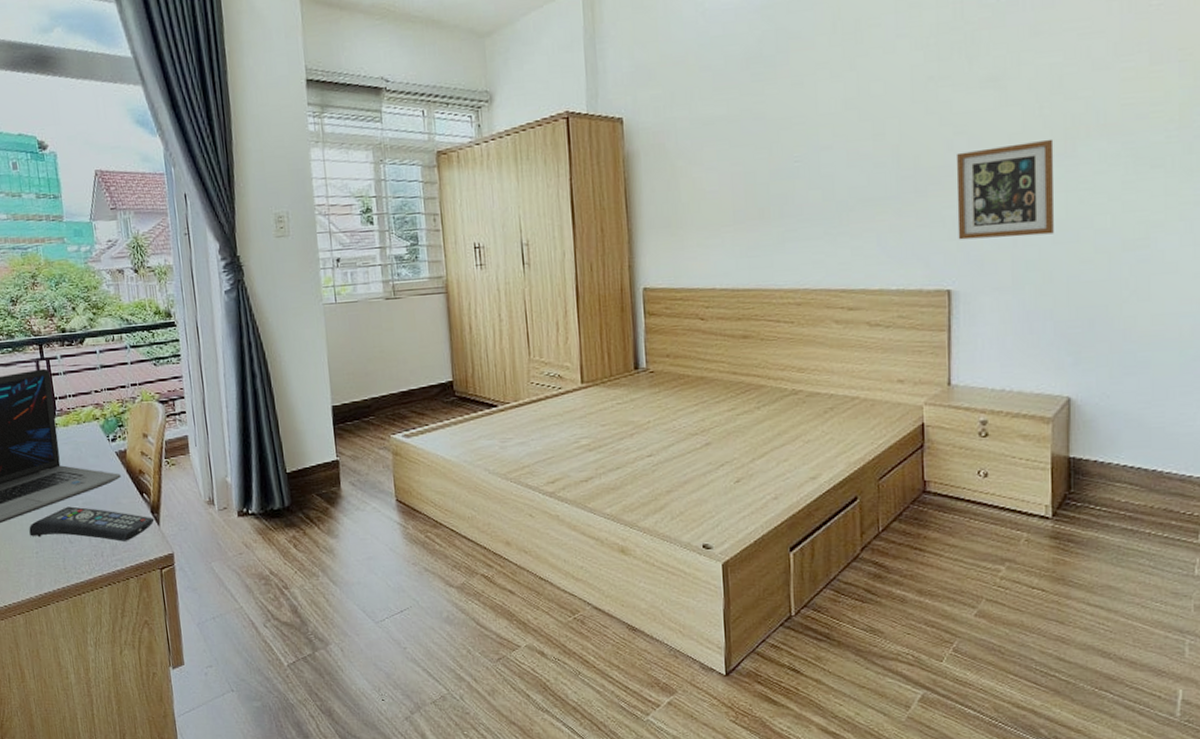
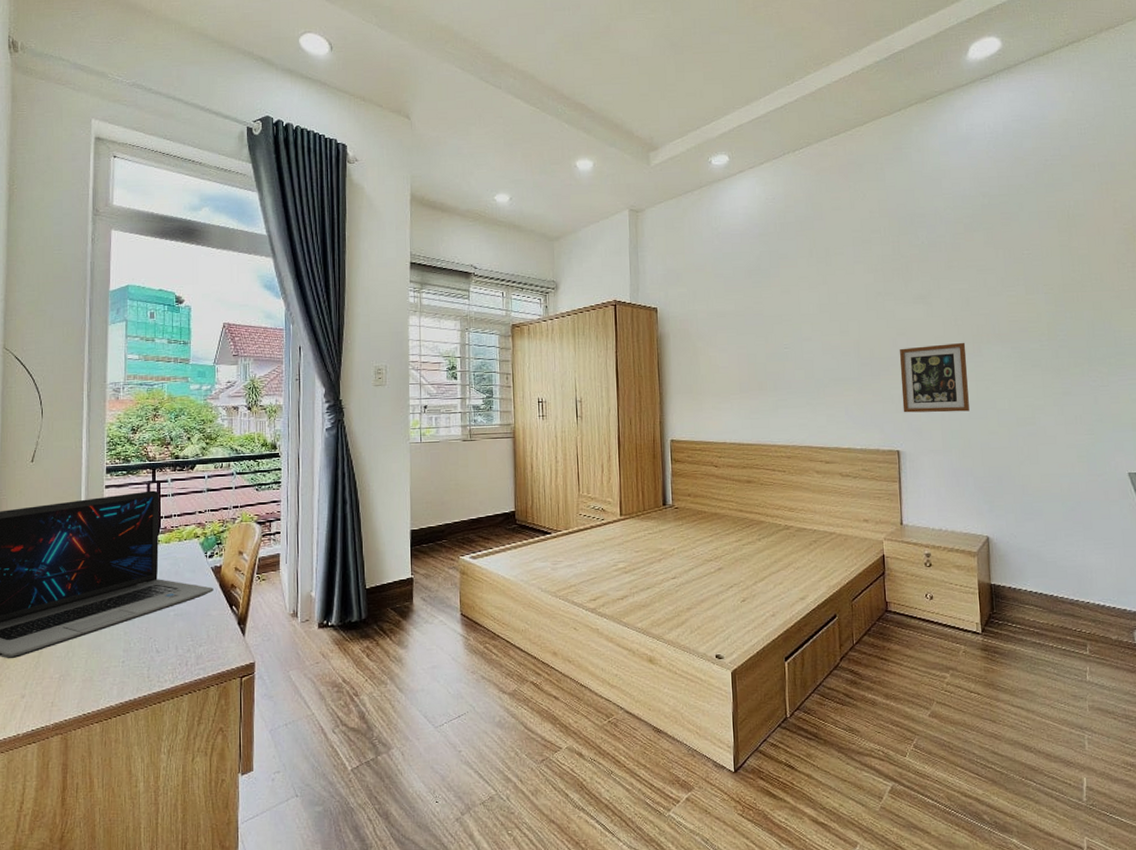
remote control: present [29,506,155,542] -> none [119,617,240,651]

